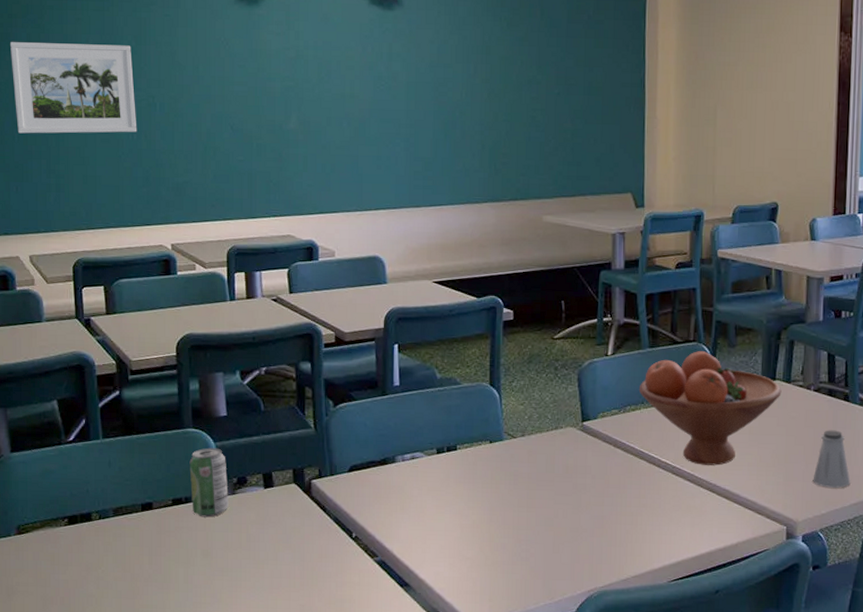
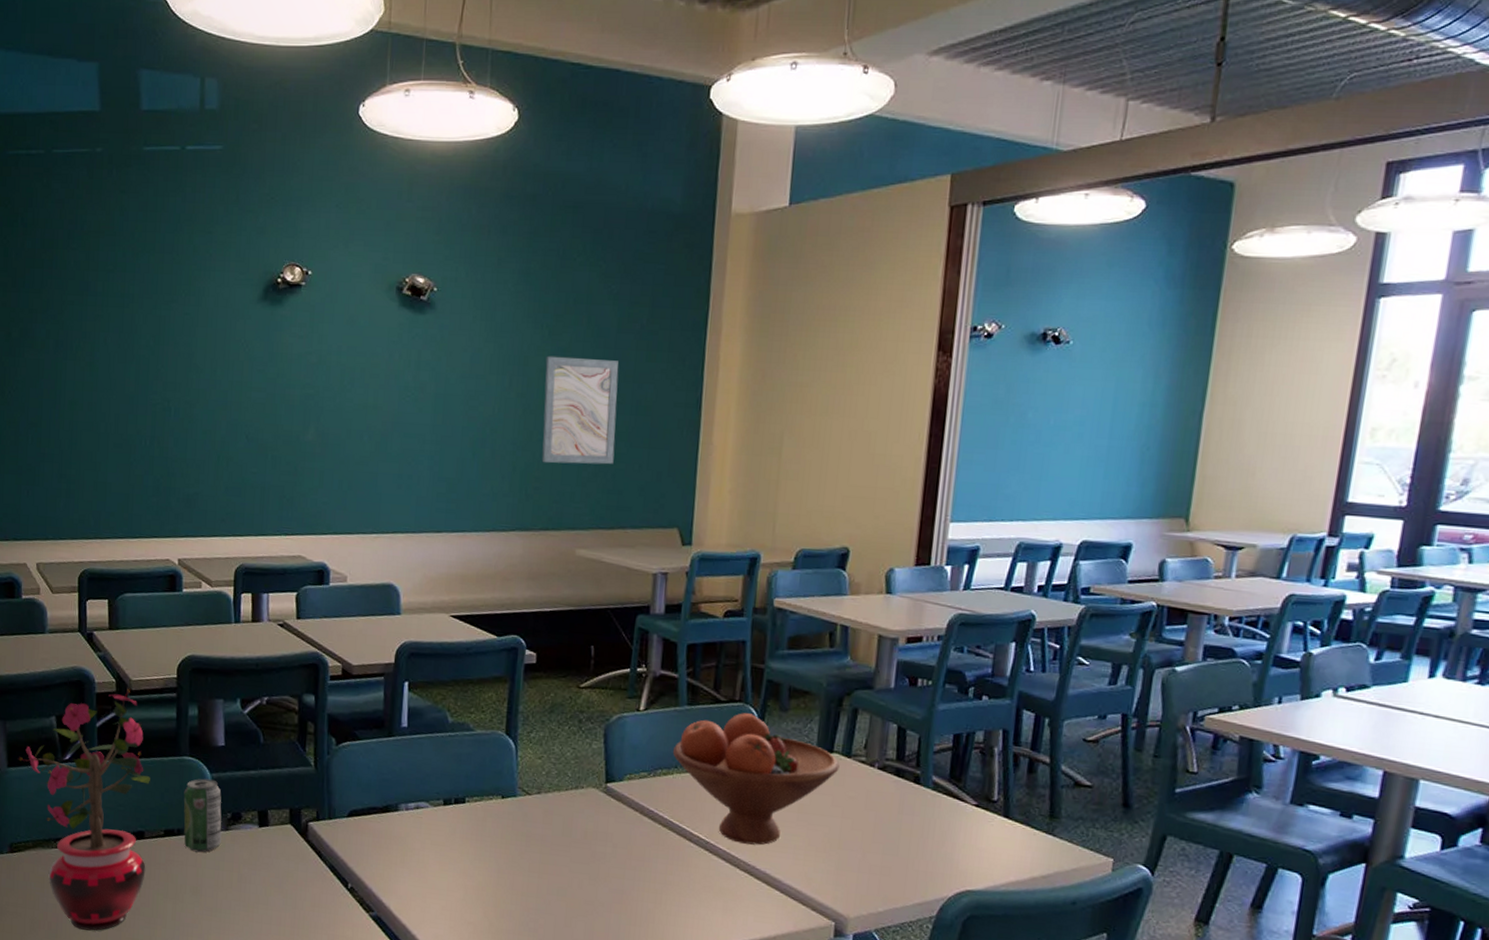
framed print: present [10,42,137,134] -> none [29,338,151,438]
potted plant: none [20,367,156,602] -> present [17,687,151,931]
wall art: none [506,45,572,141] -> present [541,355,619,465]
saltshaker: present [813,430,851,488] -> none [870,815,916,884]

